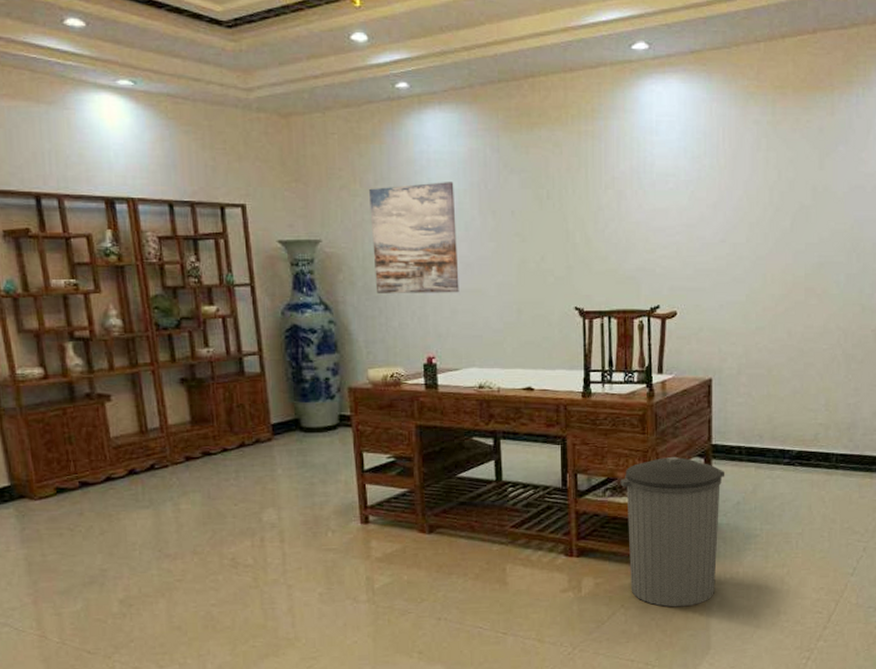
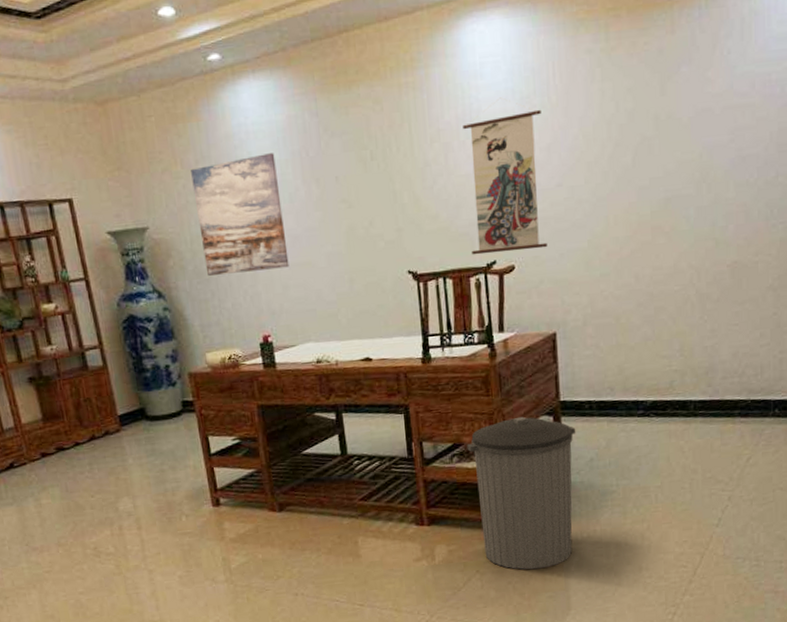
wall scroll: none [636,154,710,298] -> present [463,97,548,255]

